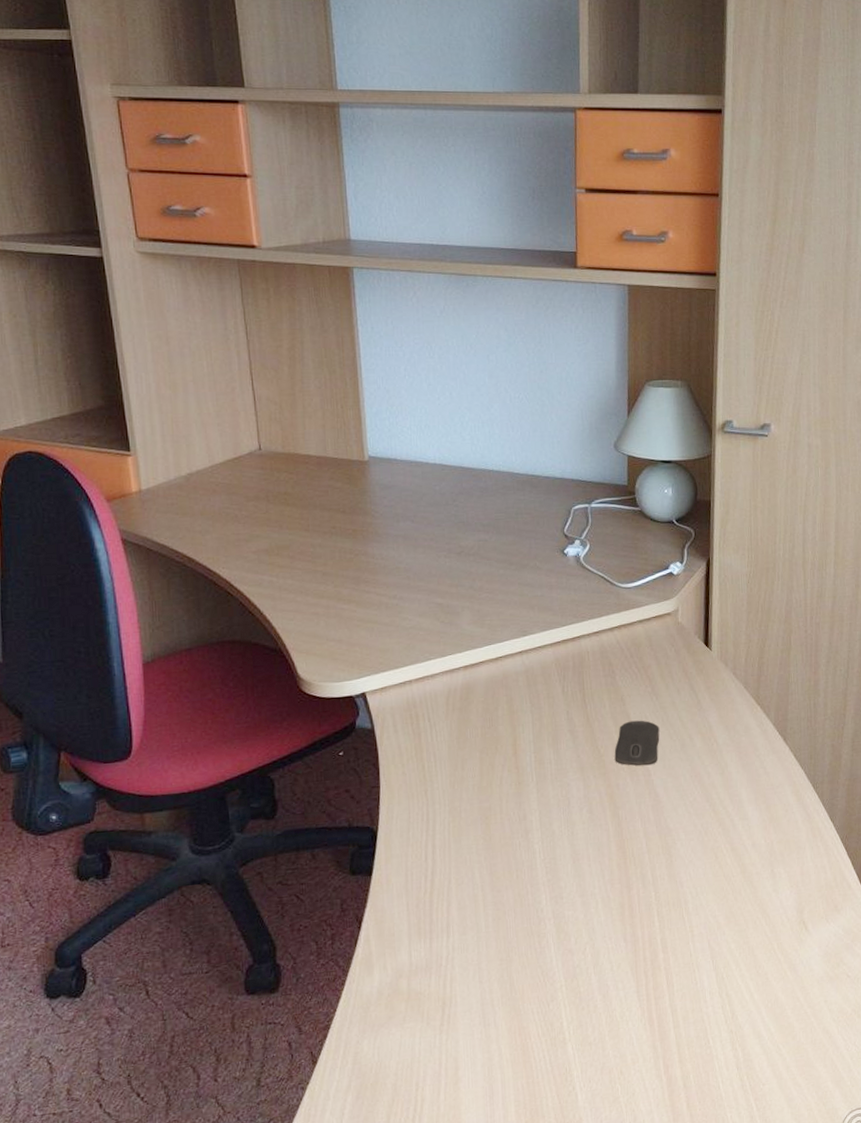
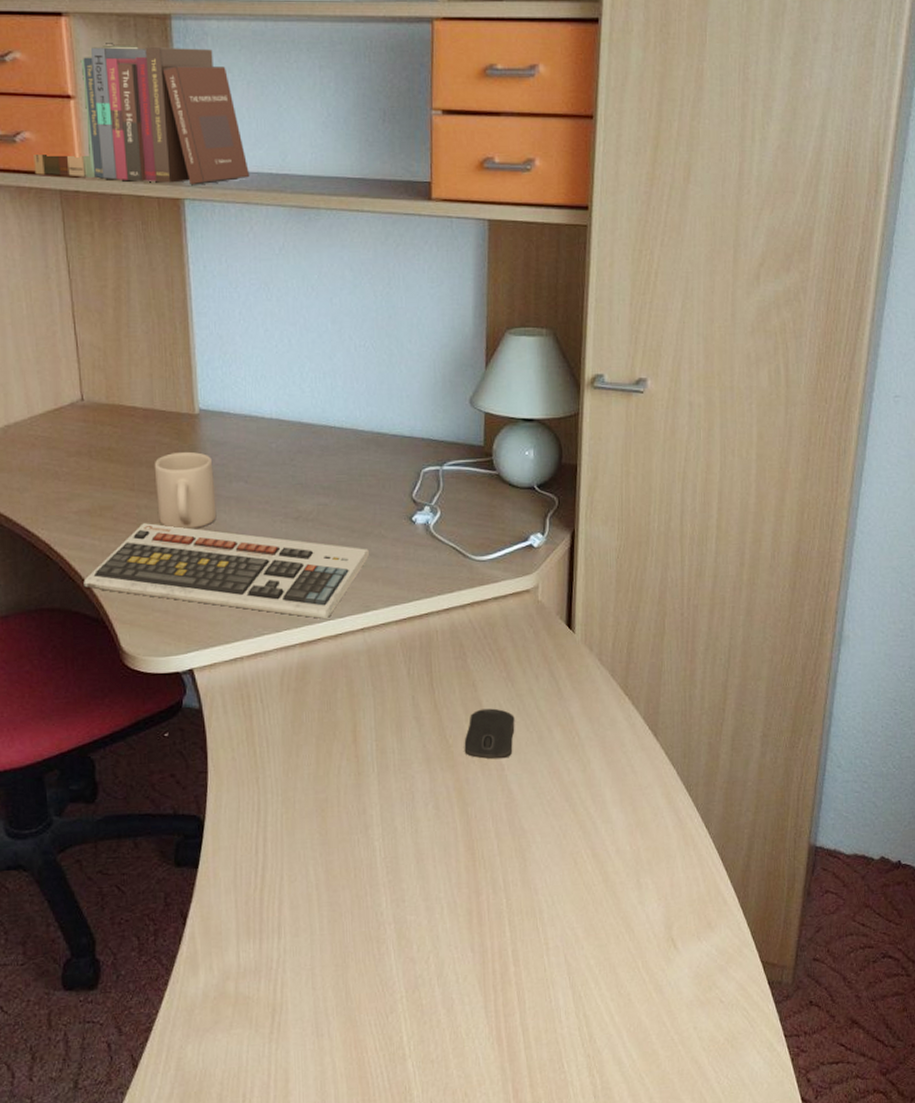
books: none [211,128,413,255] -> present [32,43,250,186]
computer keyboard: none [262,560,527,644] -> present [83,523,370,620]
mug: none [327,494,386,565] -> present [154,451,217,529]

